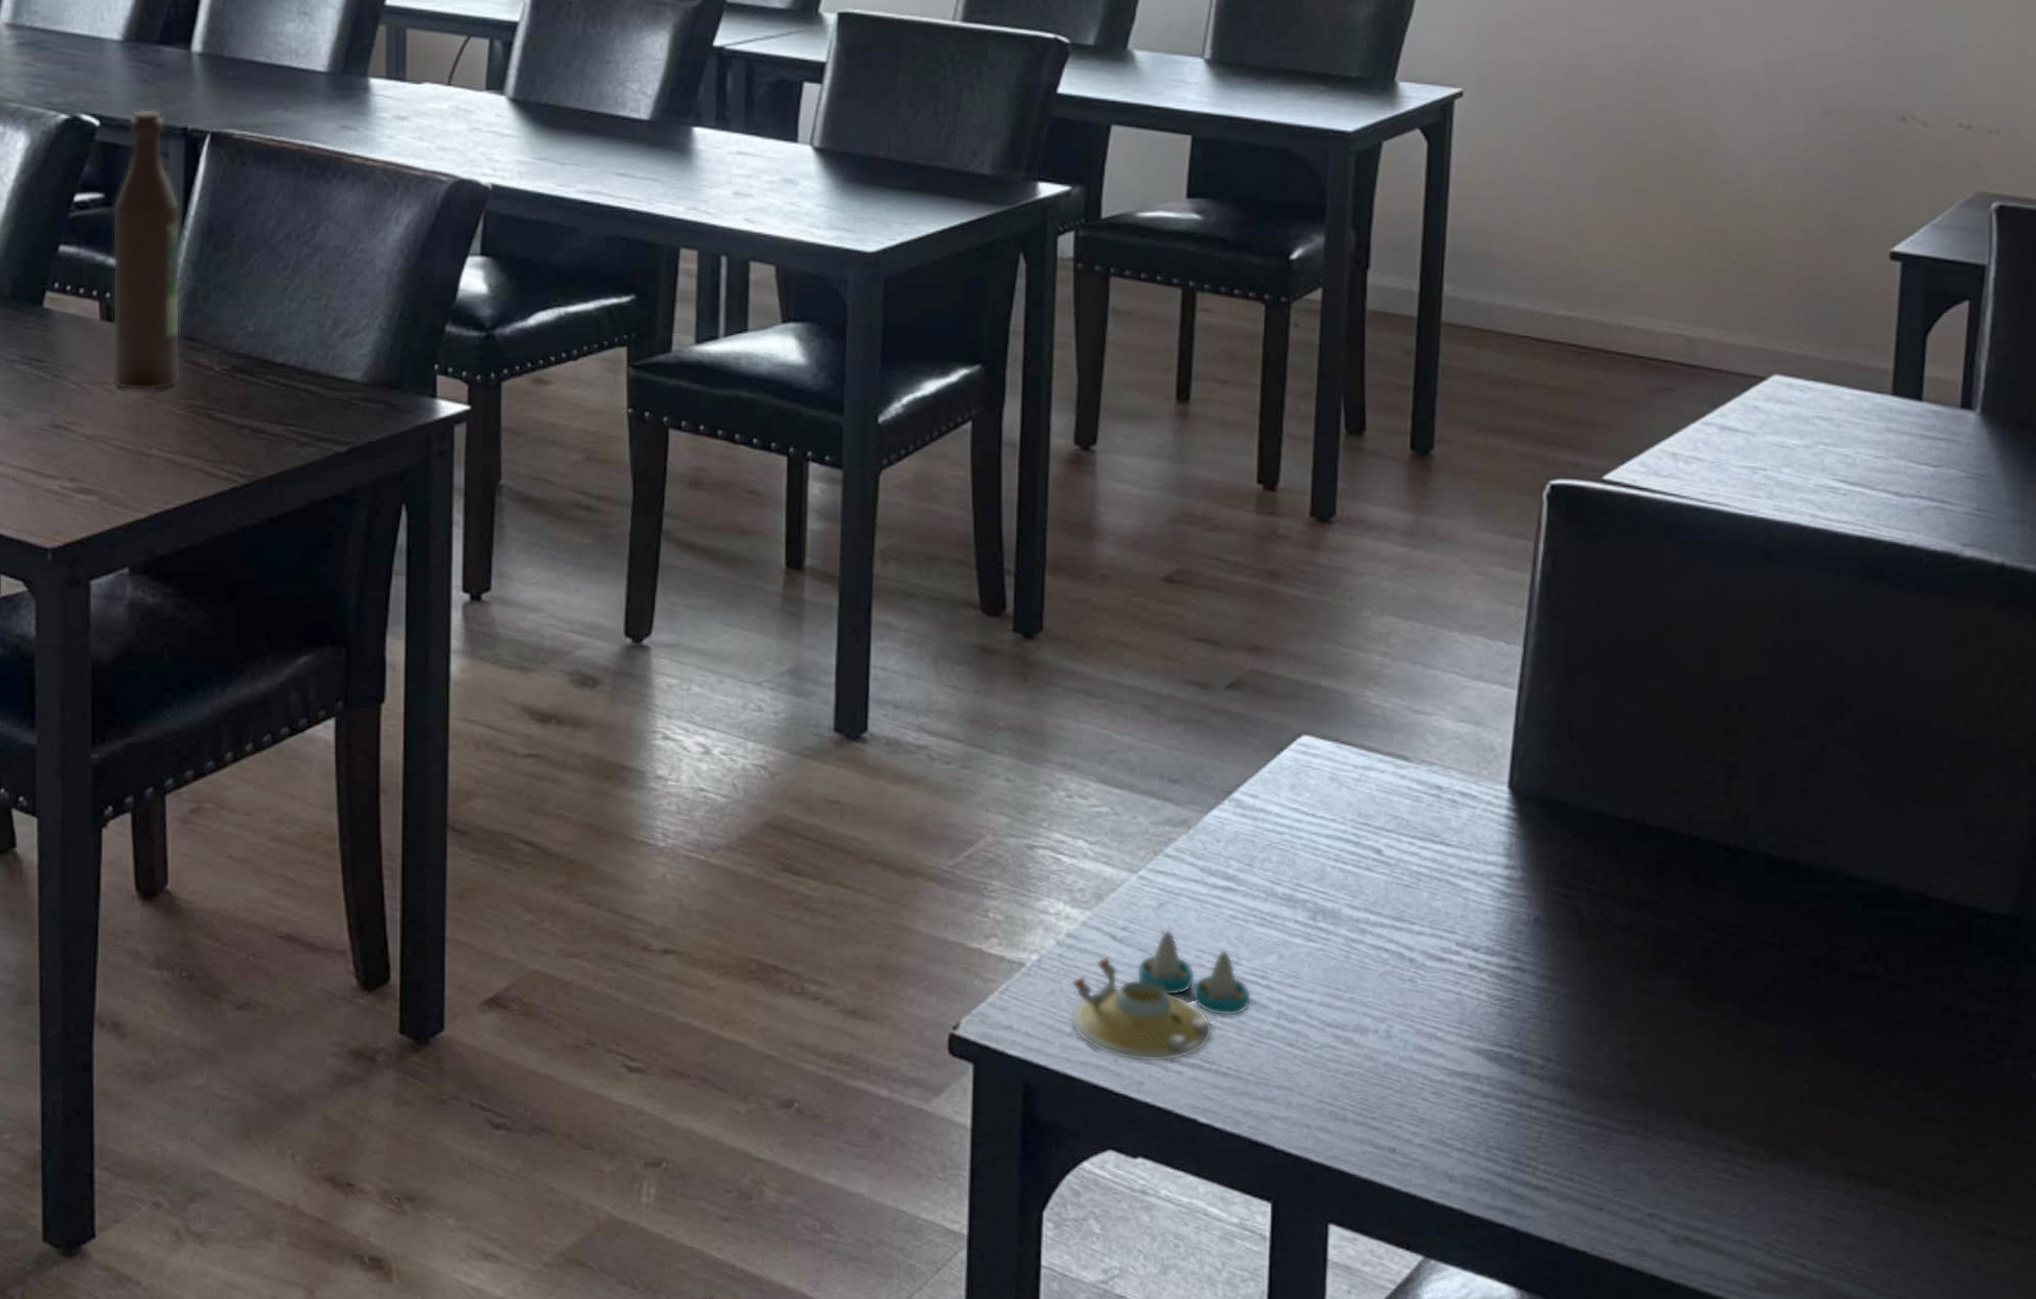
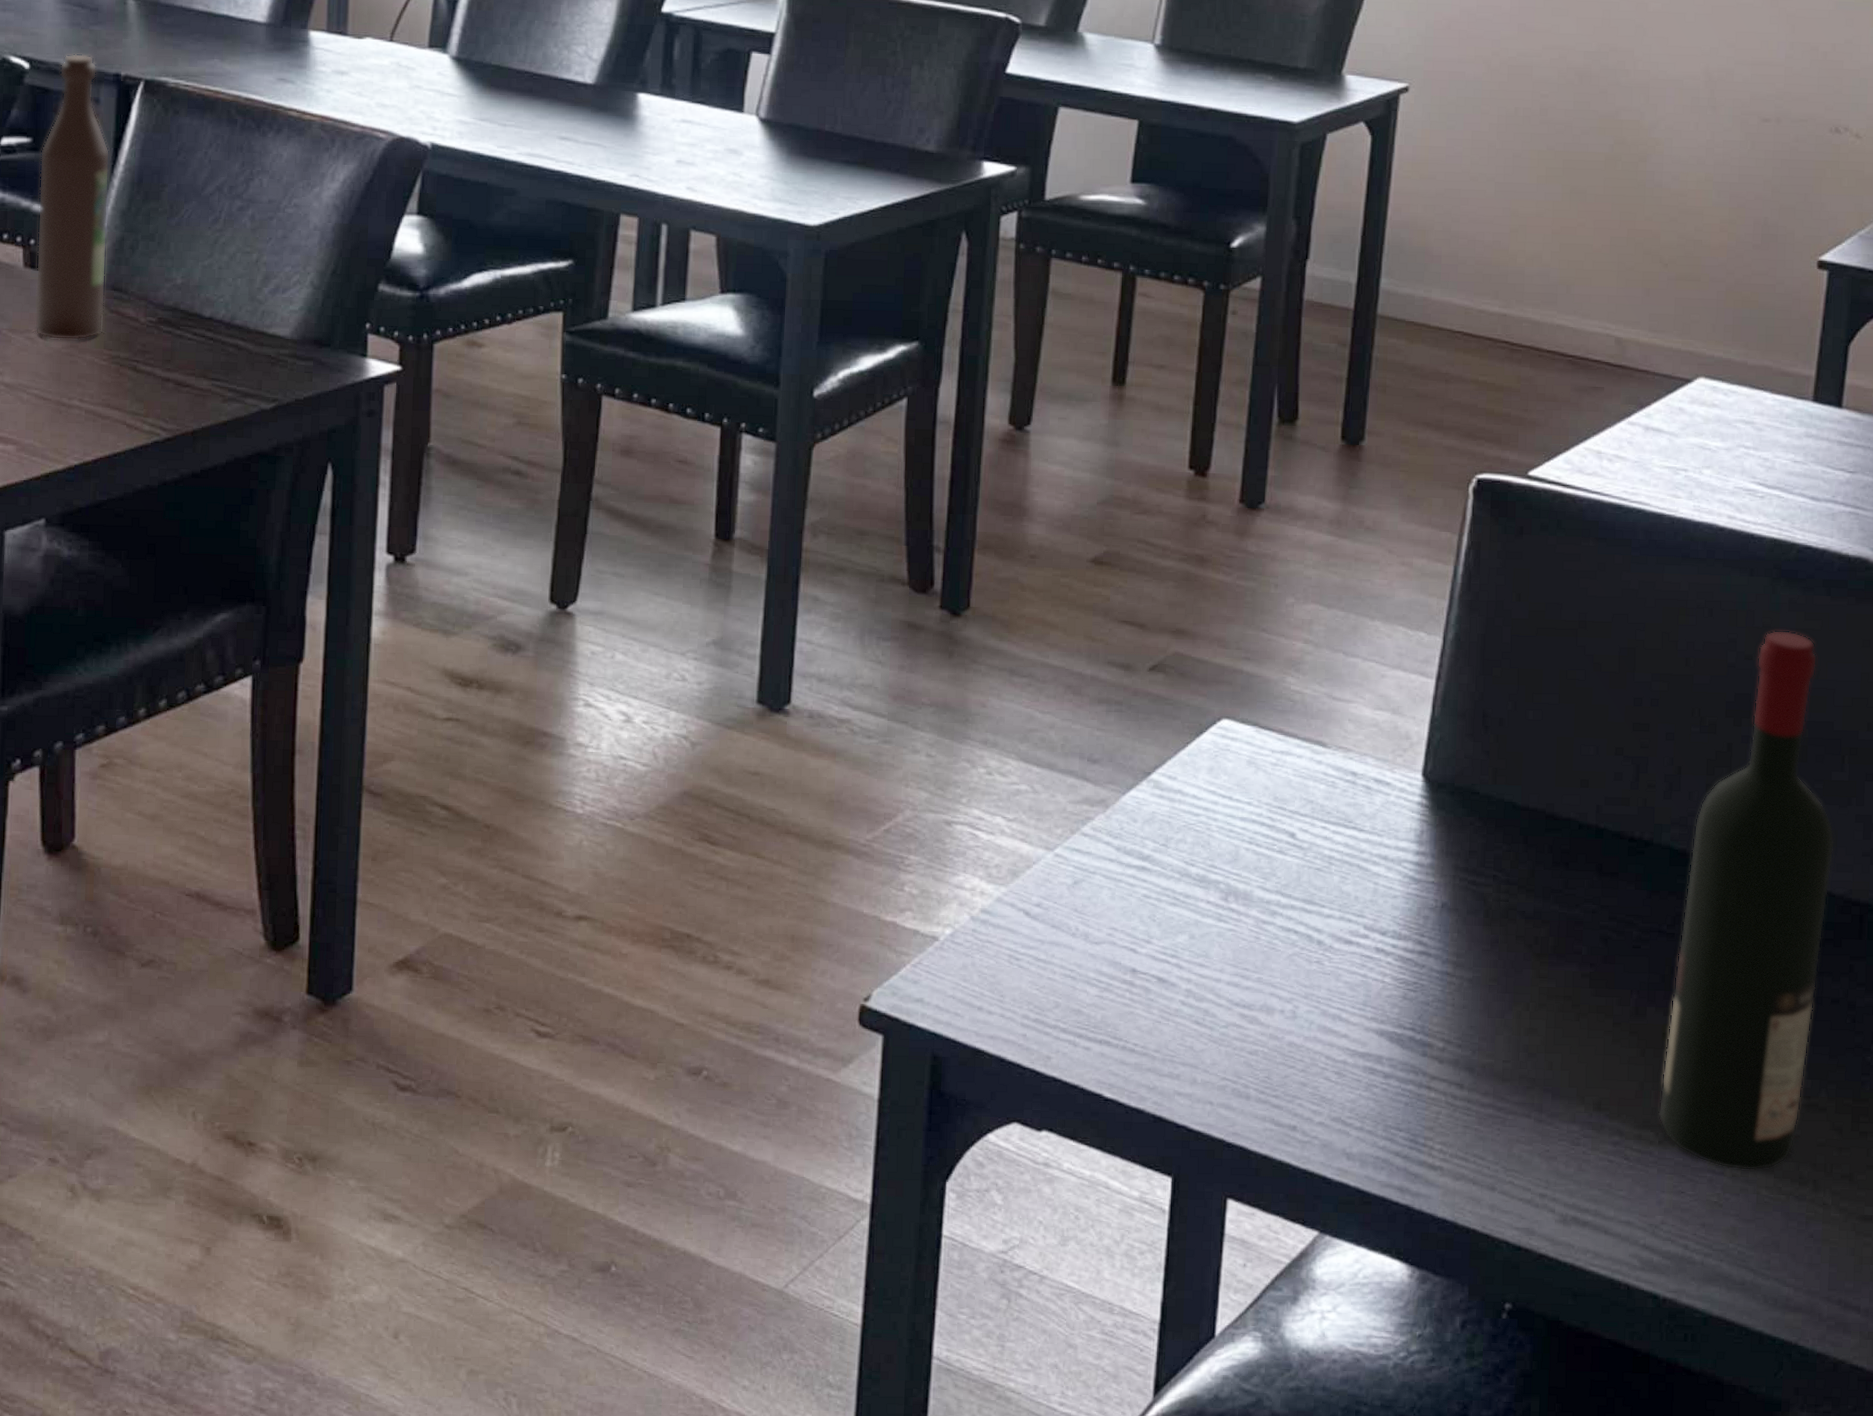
salt and pepper shaker set: present [1070,929,1252,1062] -> none [981,906,1162,1037]
wine bottle: none [1768,629,1938,1187] -> present [1658,630,1835,1171]

